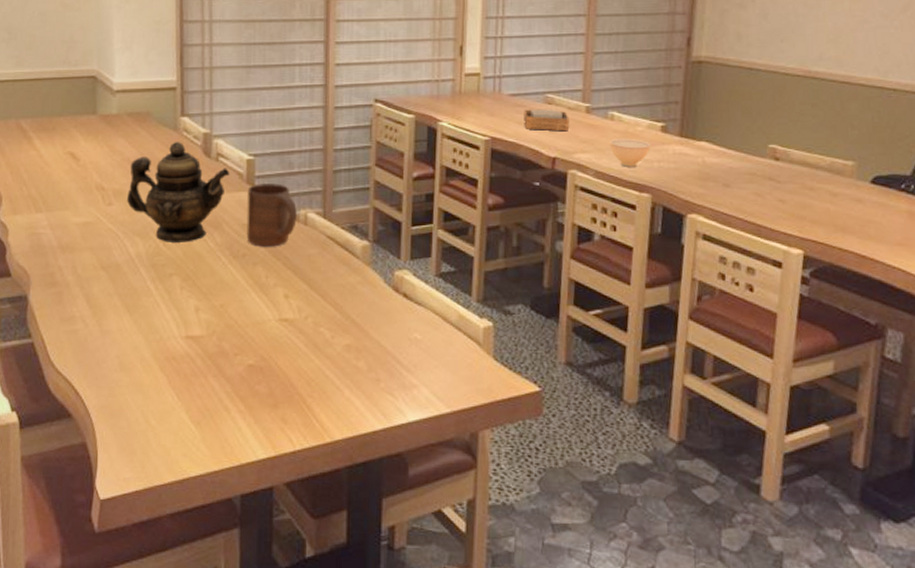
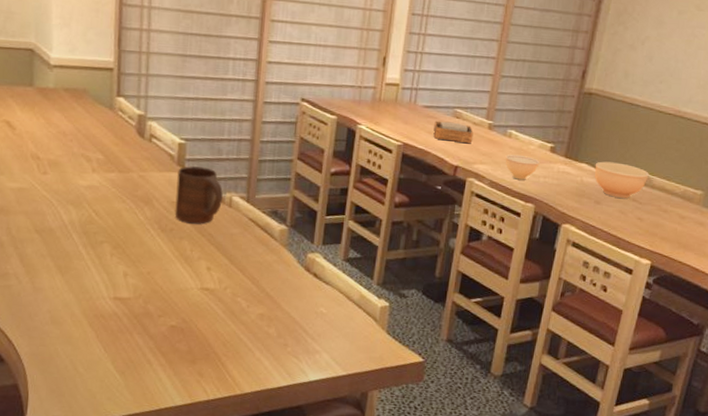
teapot: present [126,141,230,242] -> none [61,119,162,214]
soup bowl: none [717,137,785,178] -> present [594,161,649,198]

